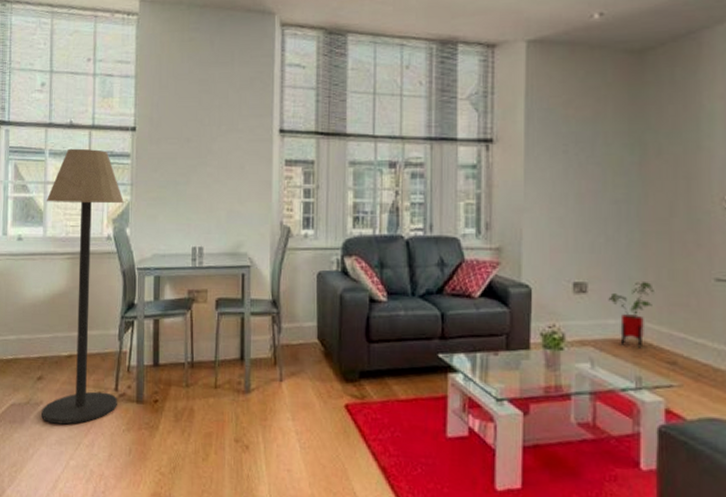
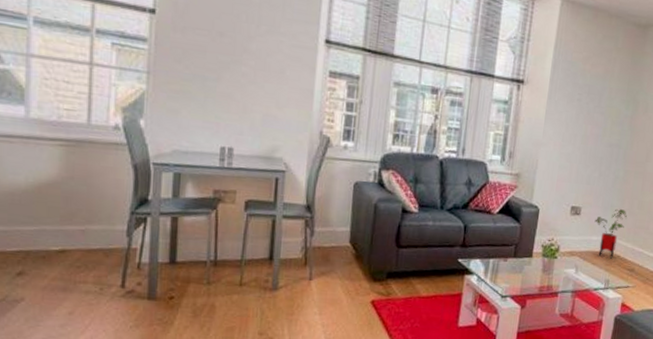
floor lamp: present [41,148,124,425] -> none [23,19,137,322]

